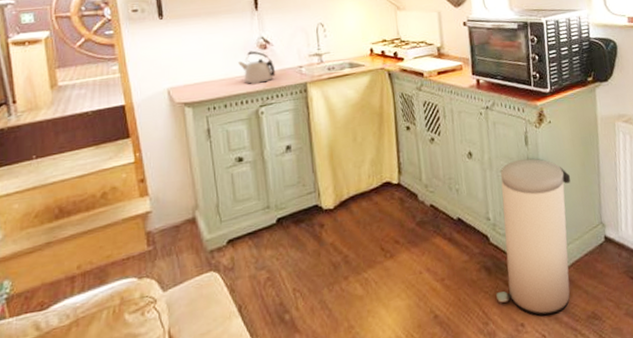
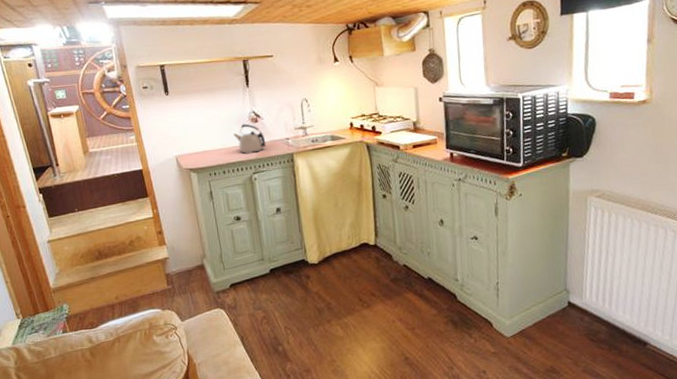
pedal bin: present [495,158,571,317] -> none [460,228,538,367]

